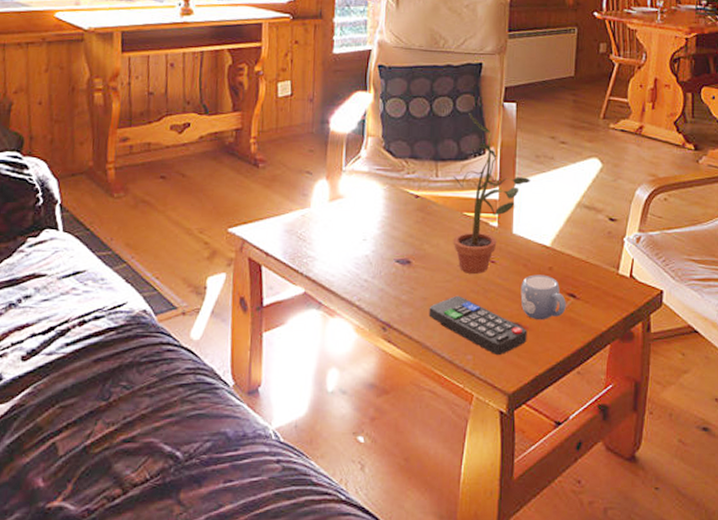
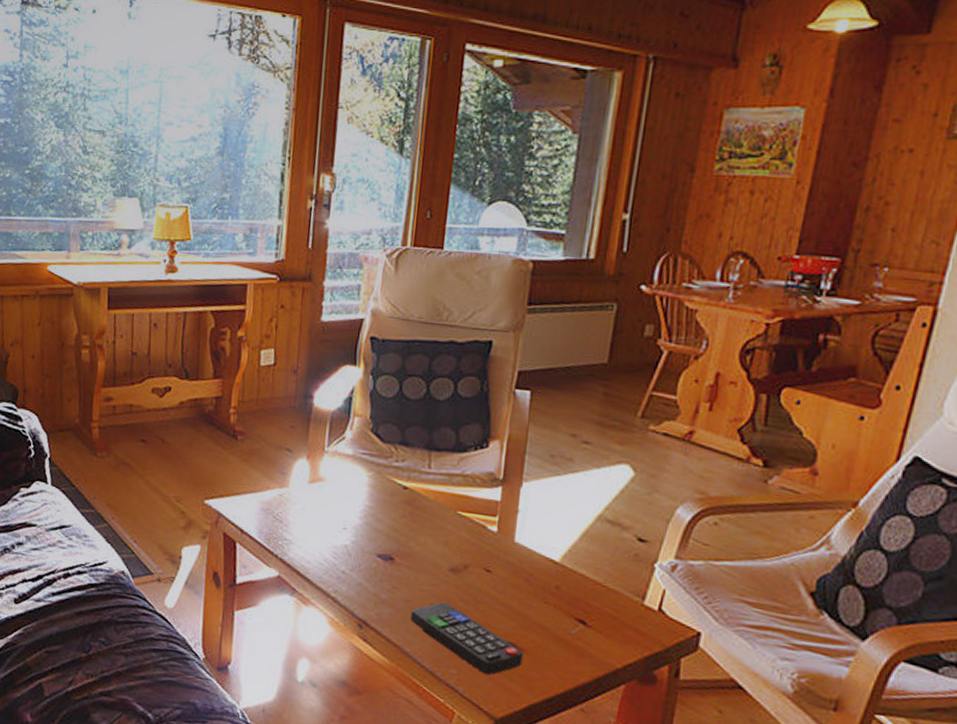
potted plant: present [452,113,531,274] -> none [443,399,542,582]
mug: present [520,274,566,321] -> none [518,591,574,645]

